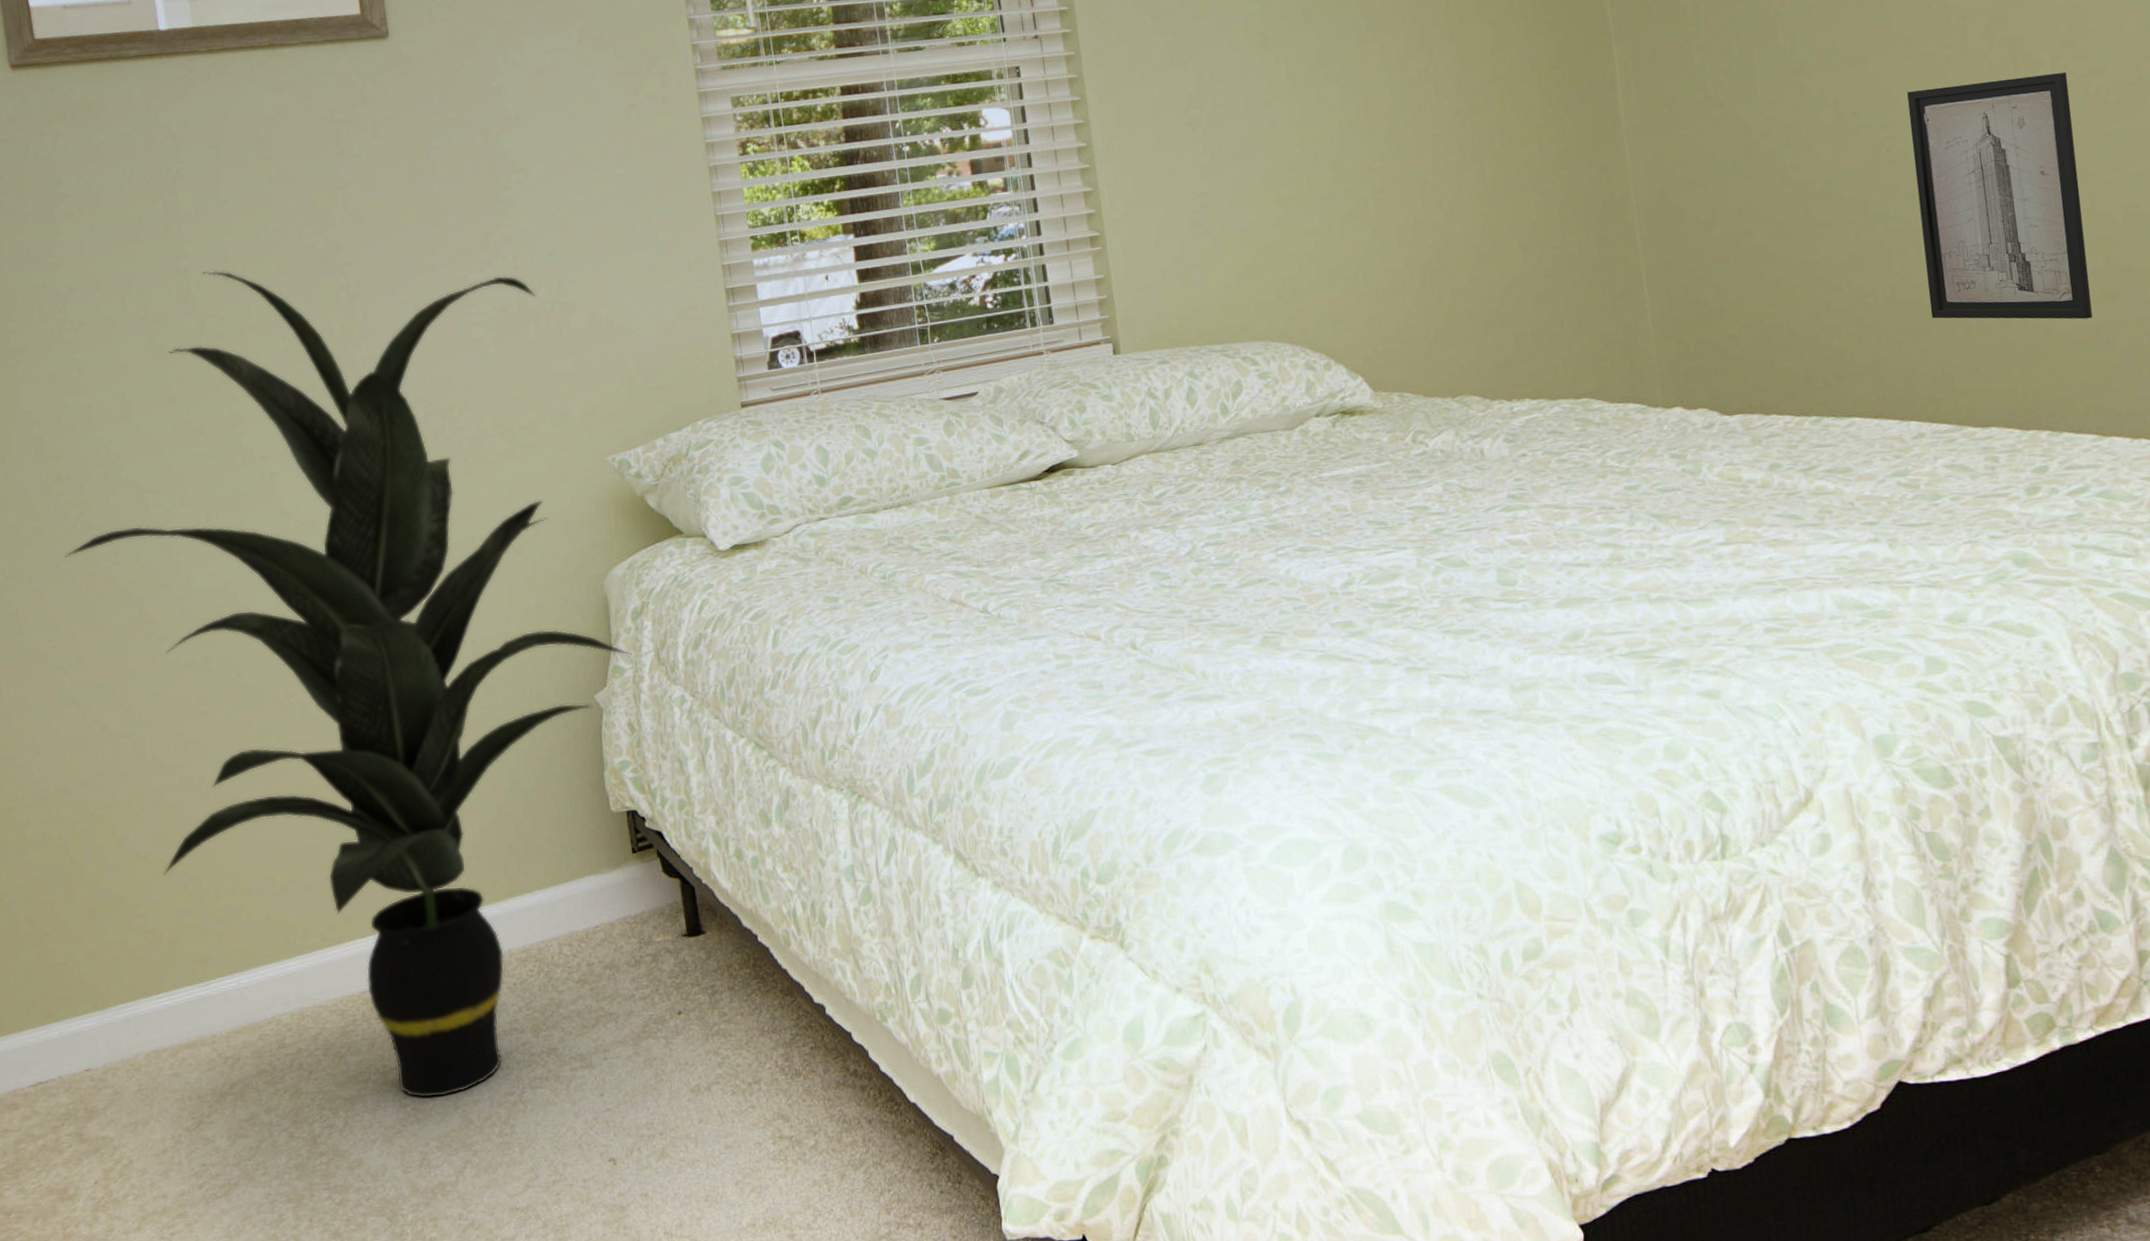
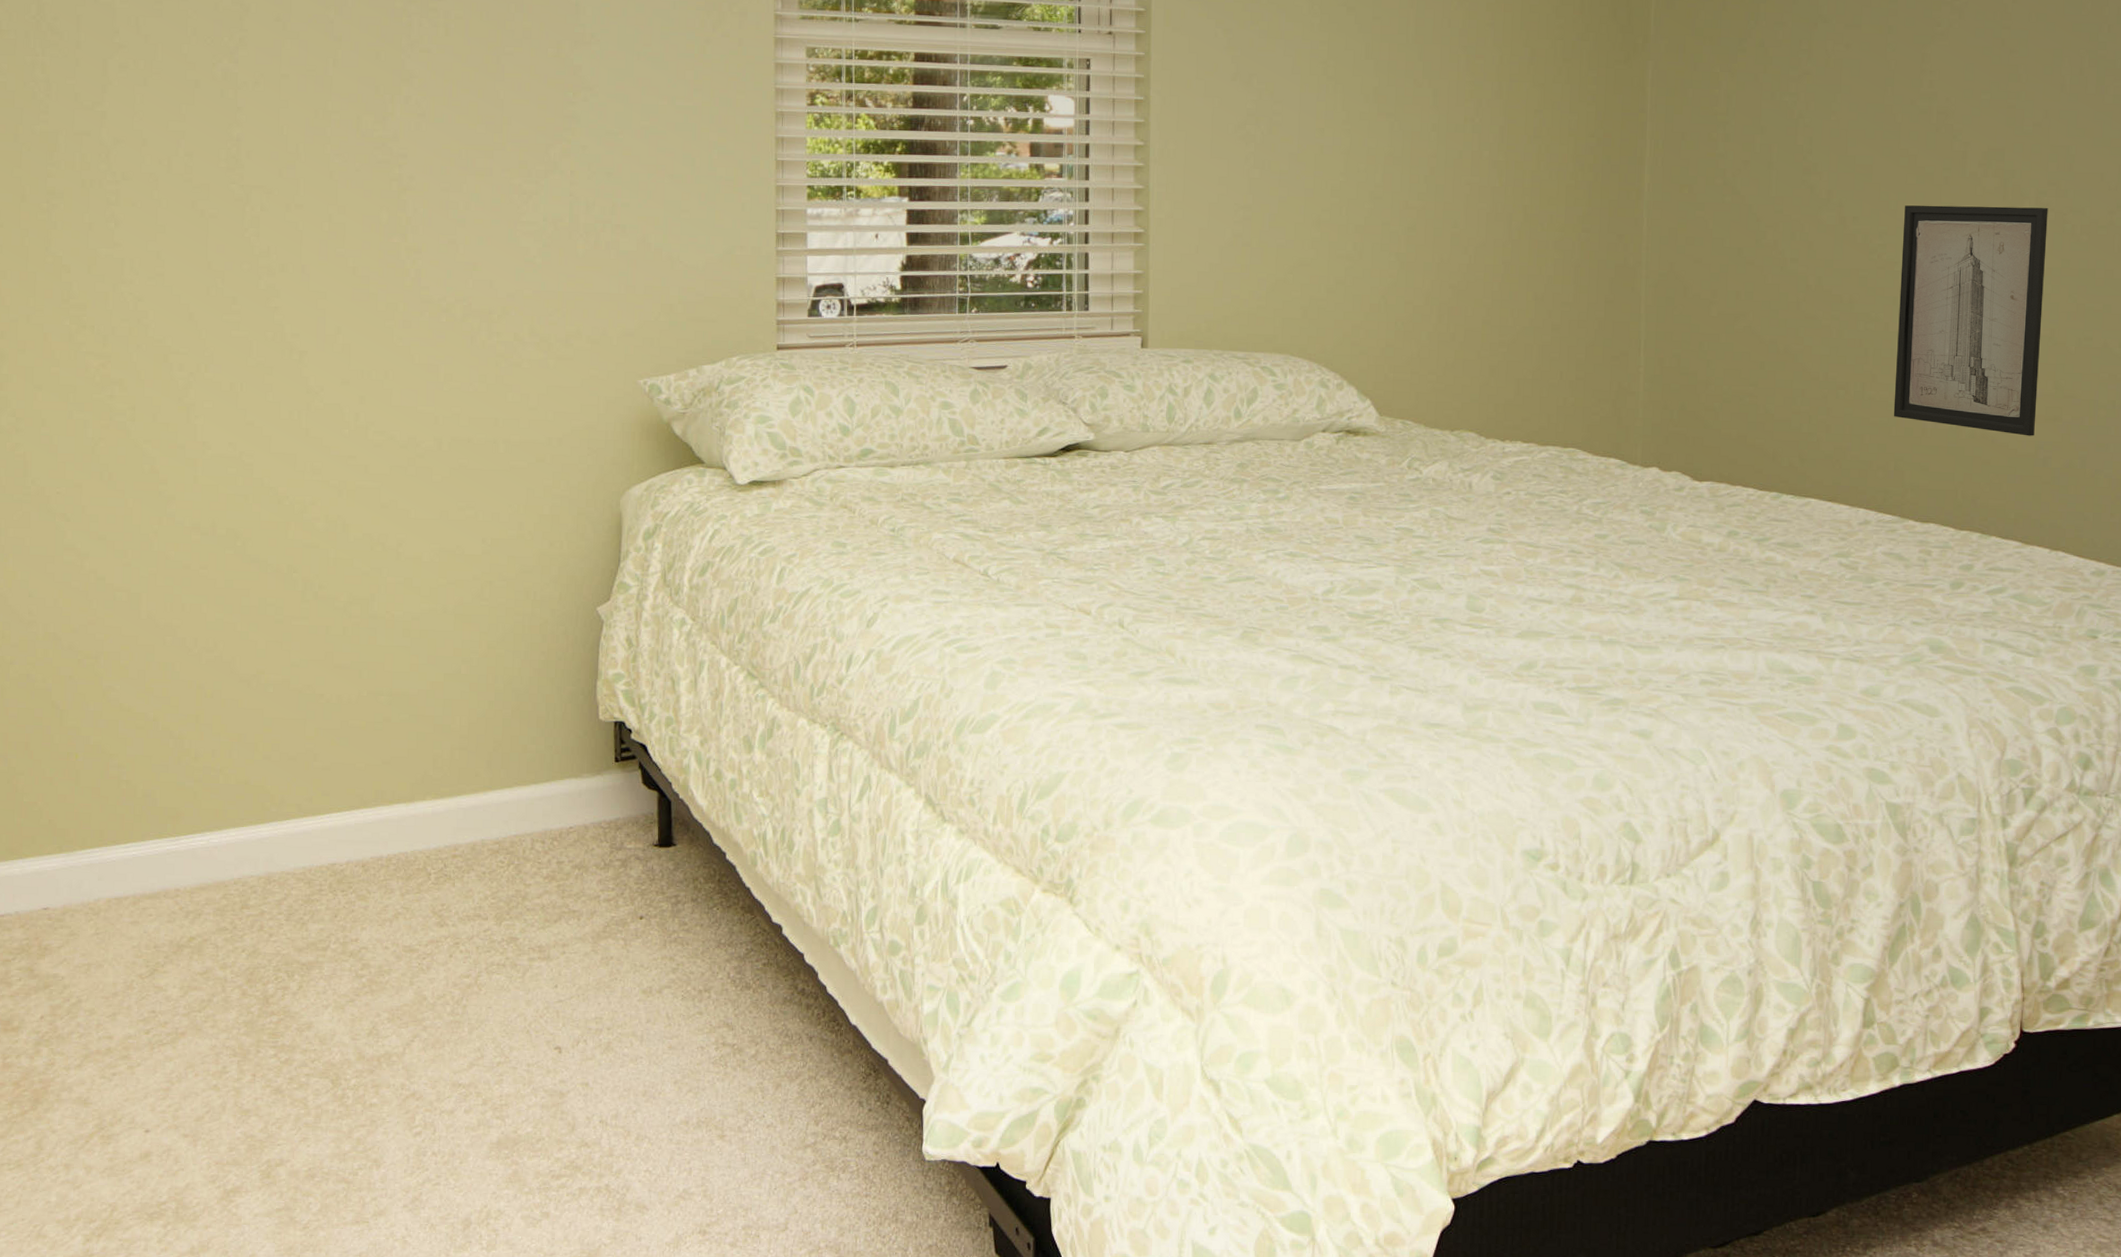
indoor plant: present [65,270,633,1099] -> none [80,143,640,972]

